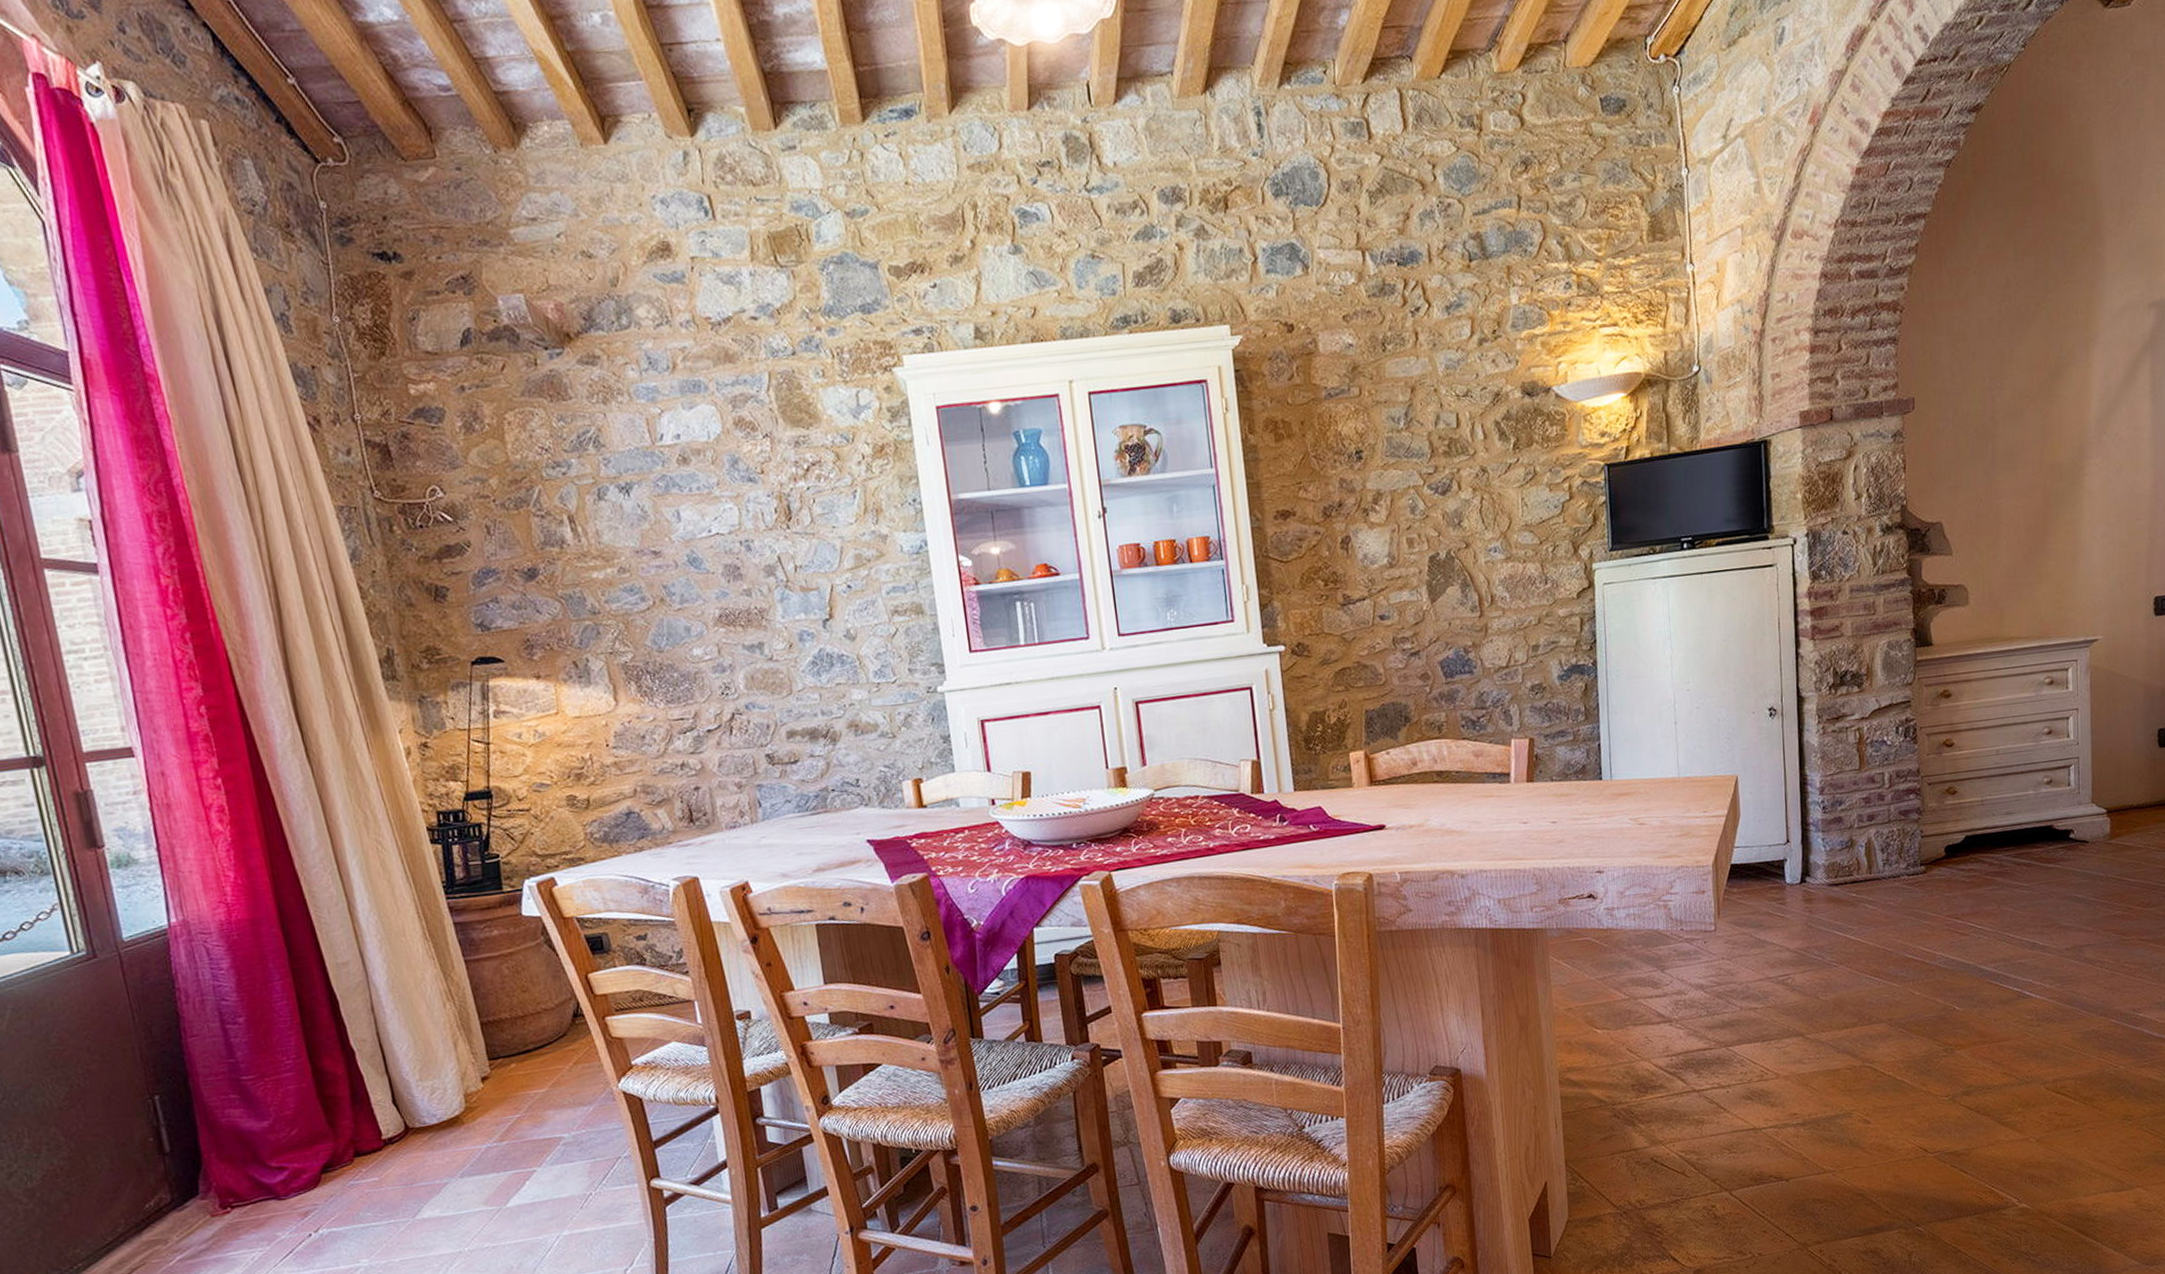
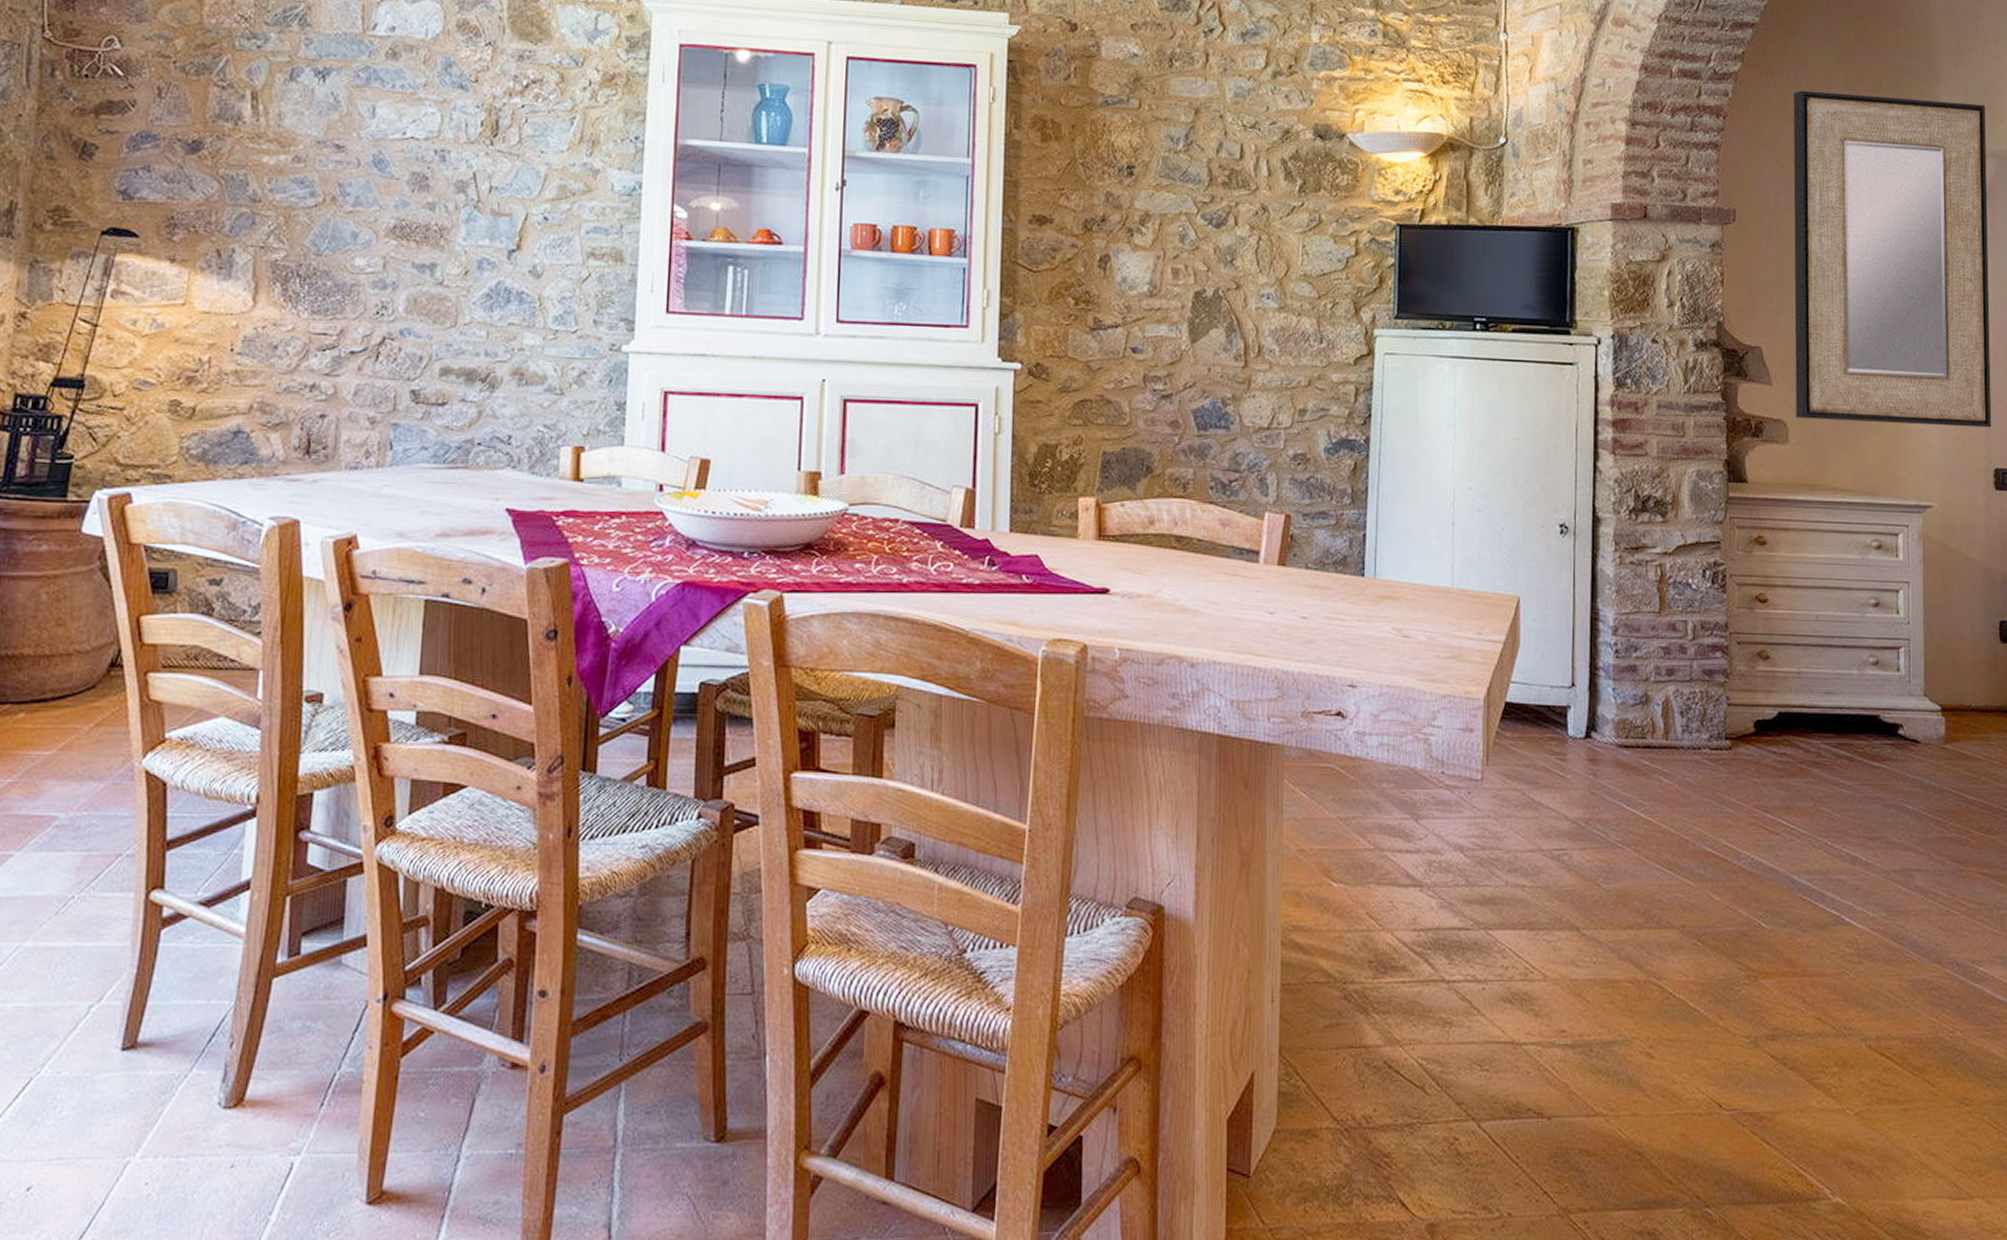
home mirror: none [1965,256,2152,581] -> present [1793,90,1992,428]

